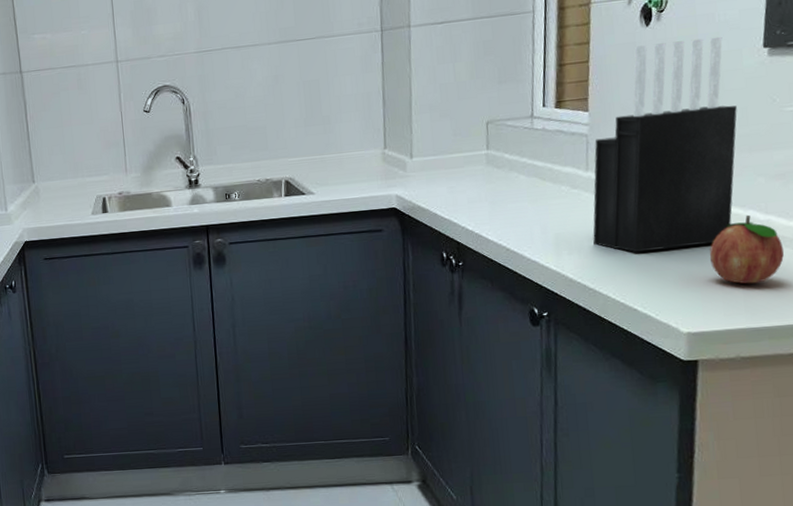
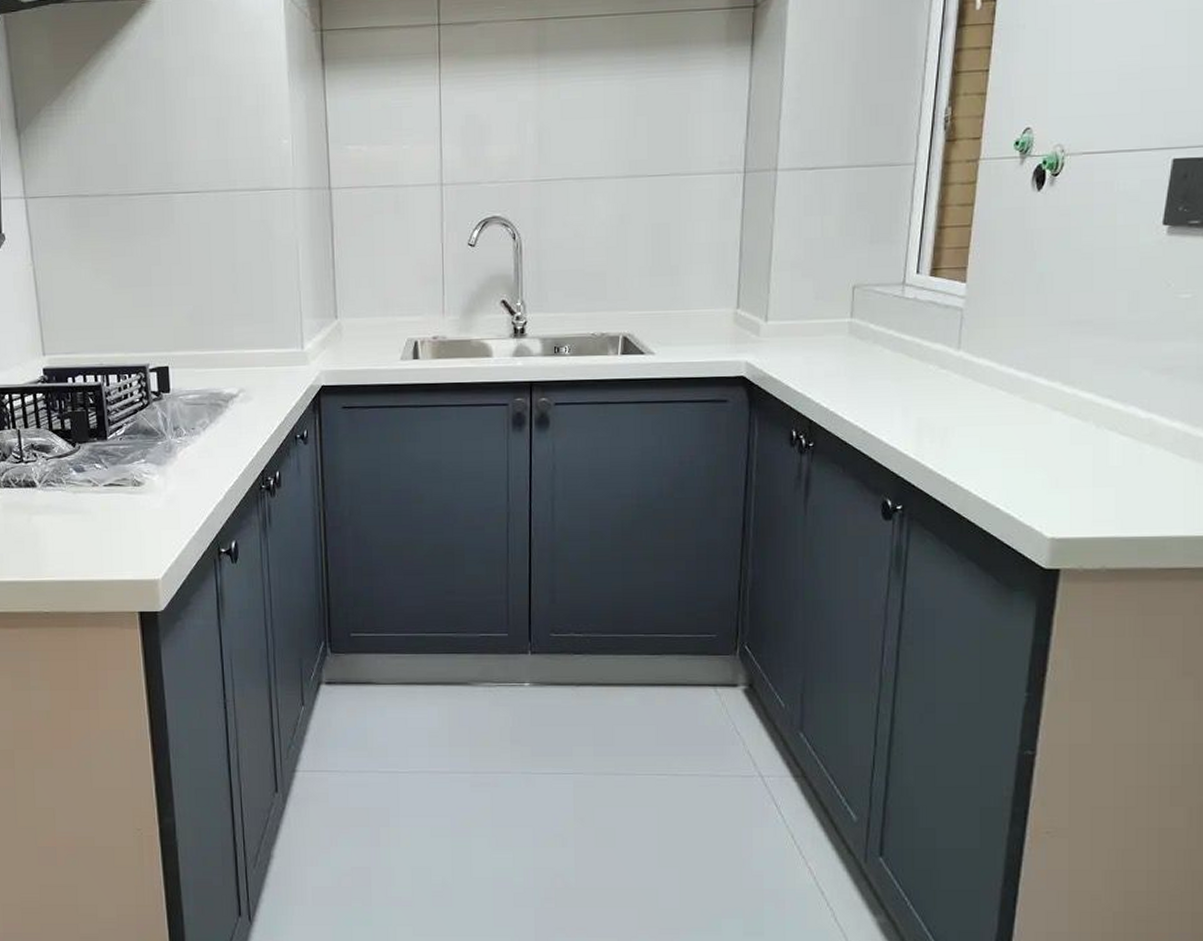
knife block: present [593,36,737,253] -> none [959,208,1128,446]
fruit: present [710,214,784,284] -> none [1084,411,1163,489]

